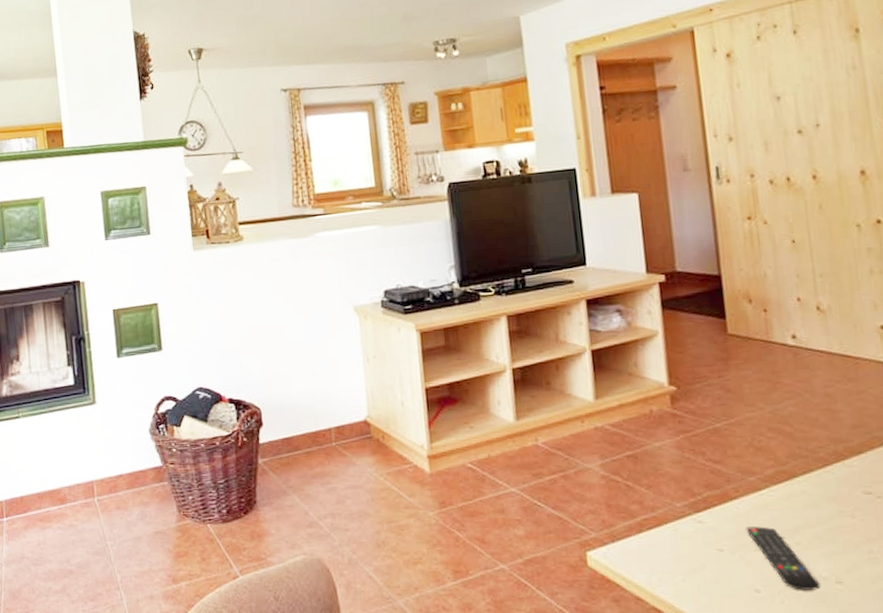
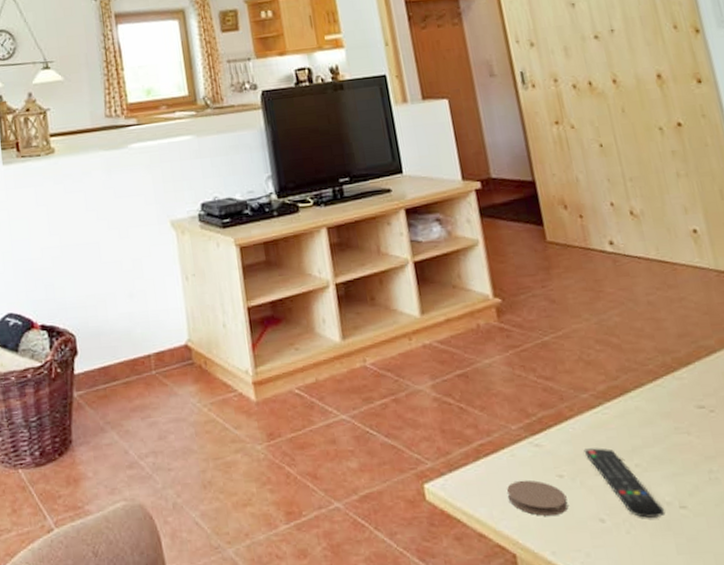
coaster: none [667,552,726,584] -> present [507,480,569,516]

